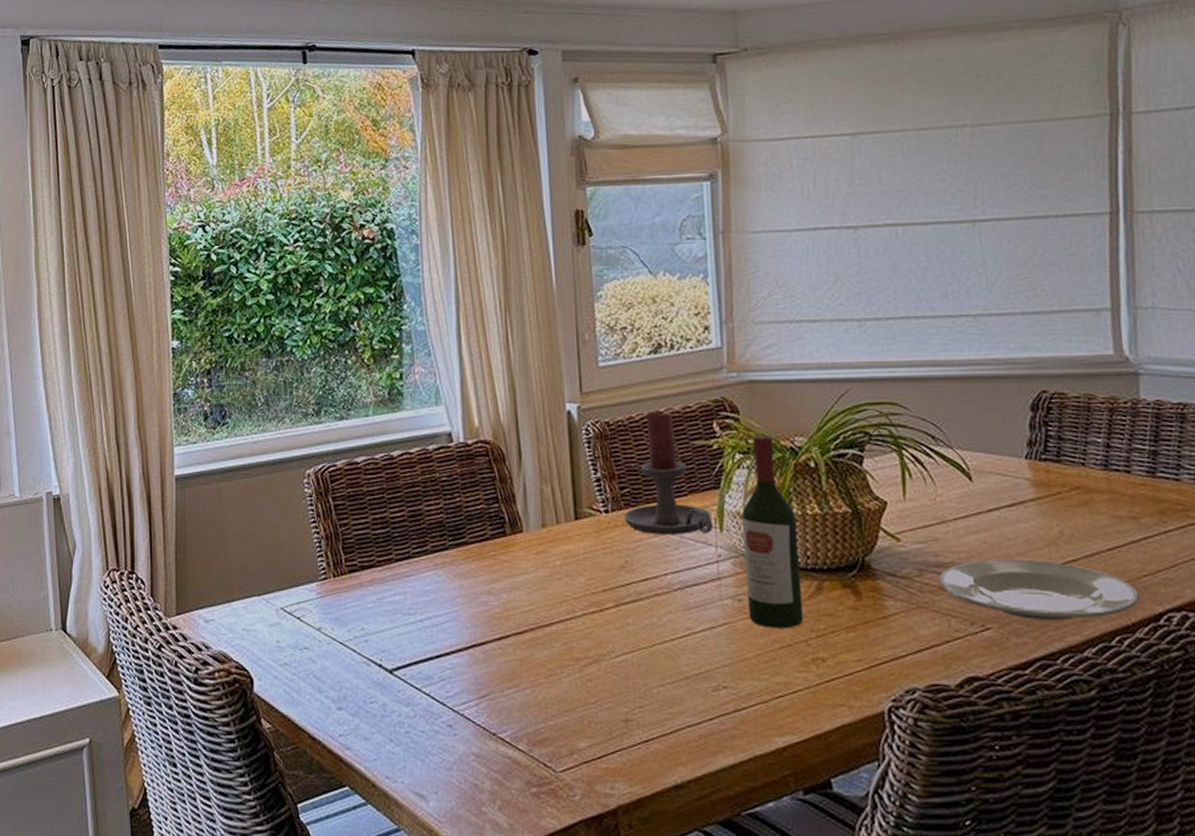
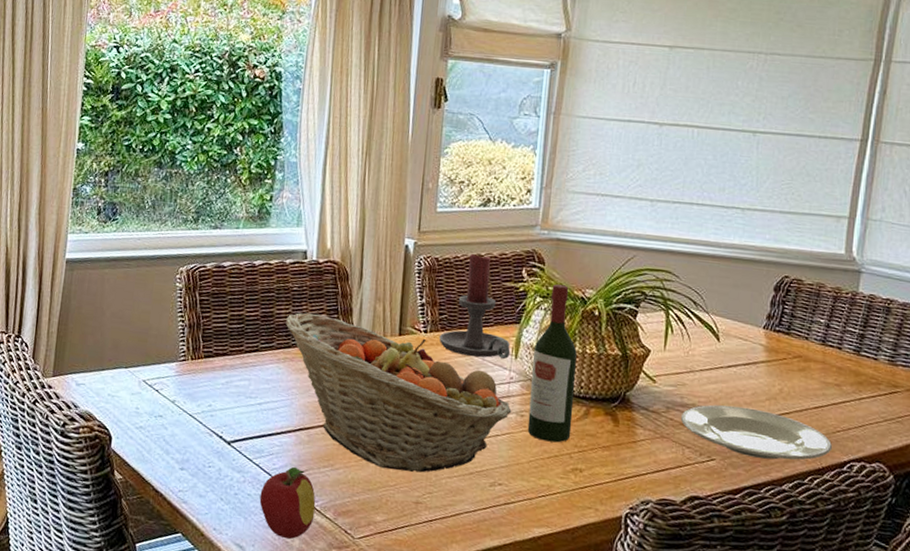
apple: none [436,692,505,780] -> present [259,466,316,539]
fruit basket: none [438,505,726,684] -> present [286,312,512,473]

